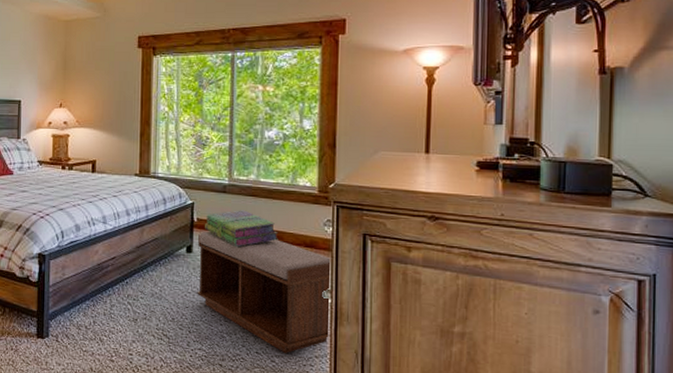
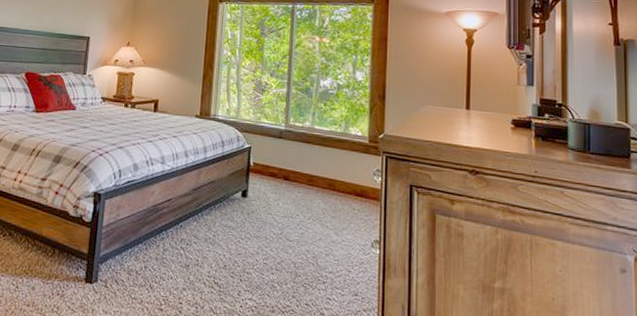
bench: present [197,231,331,353] -> none [250,176,380,306]
stack of books: present [205,210,279,247] -> none [260,156,331,193]

